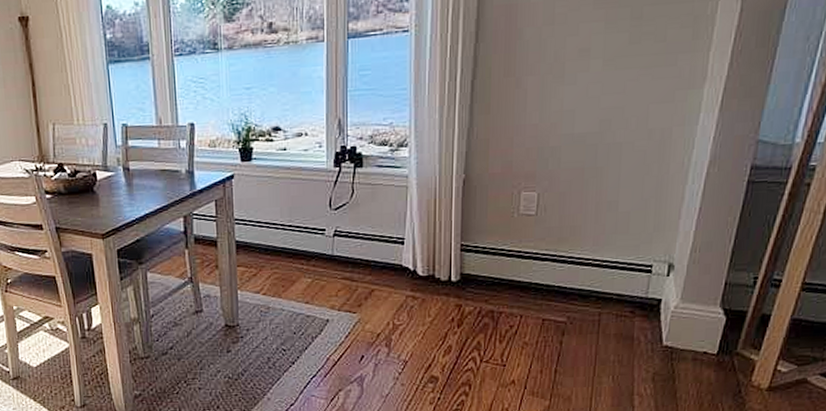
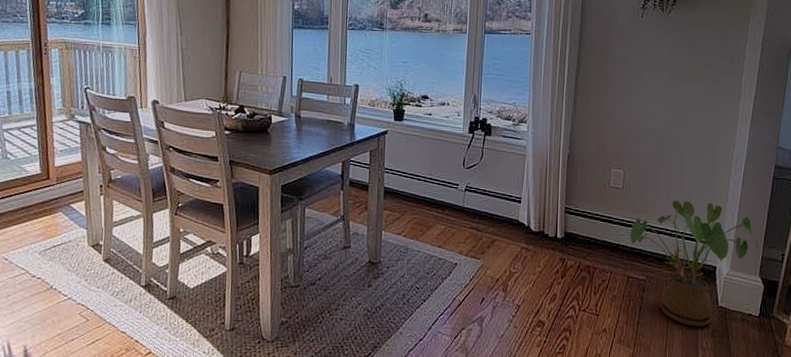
house plant: none [545,221,721,371] -> present [630,201,758,327]

